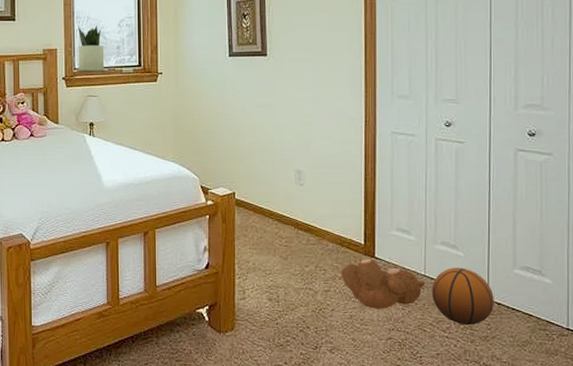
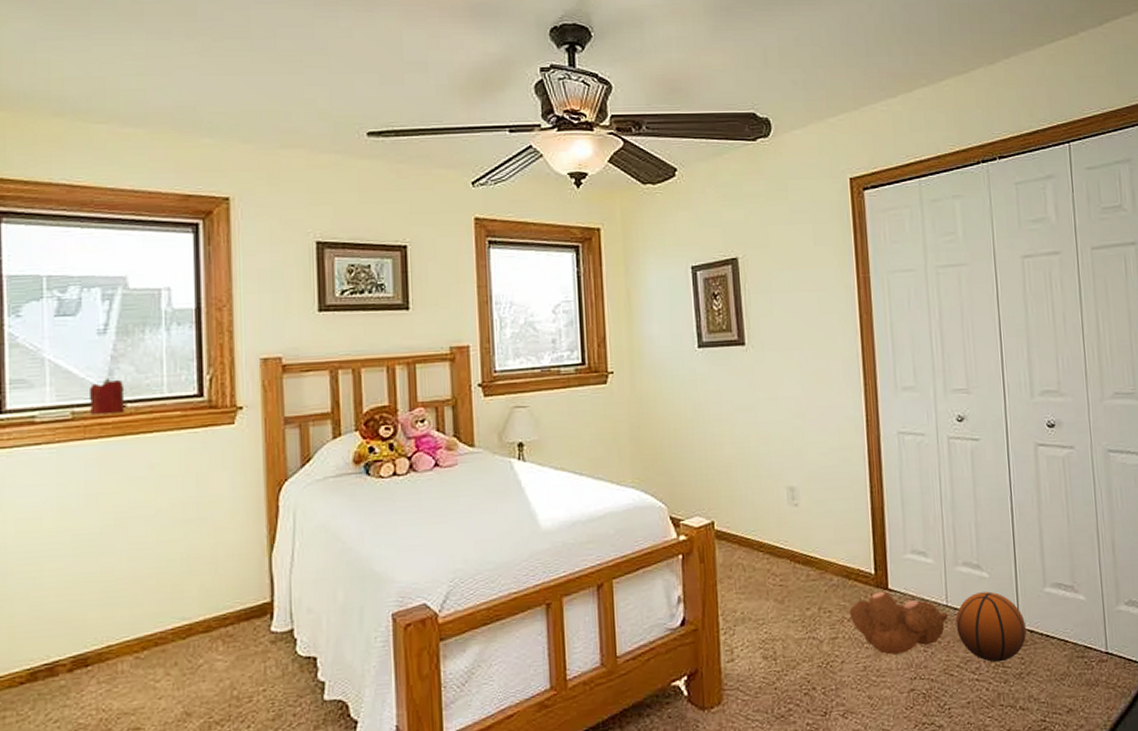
planter: present [75,25,107,73] -> none [496,313,539,377]

